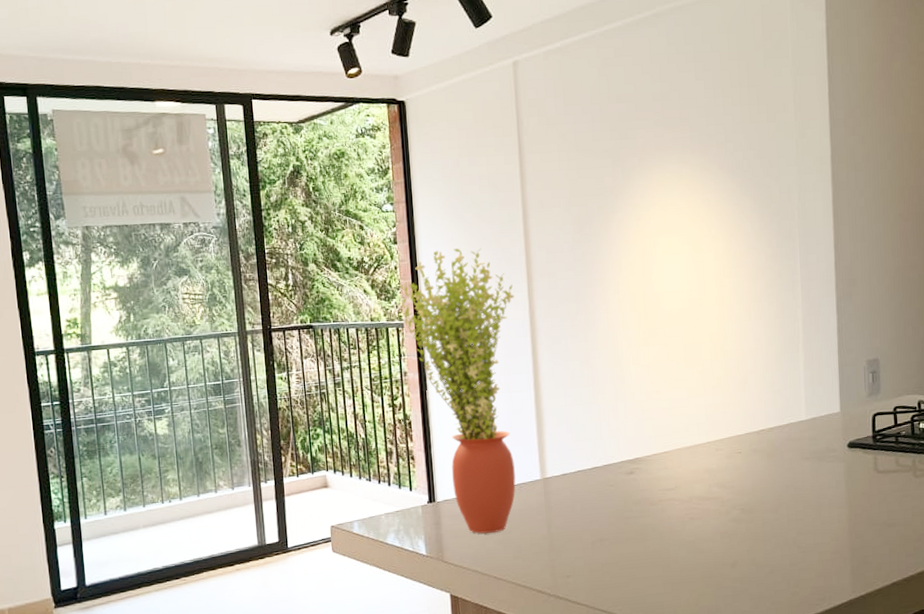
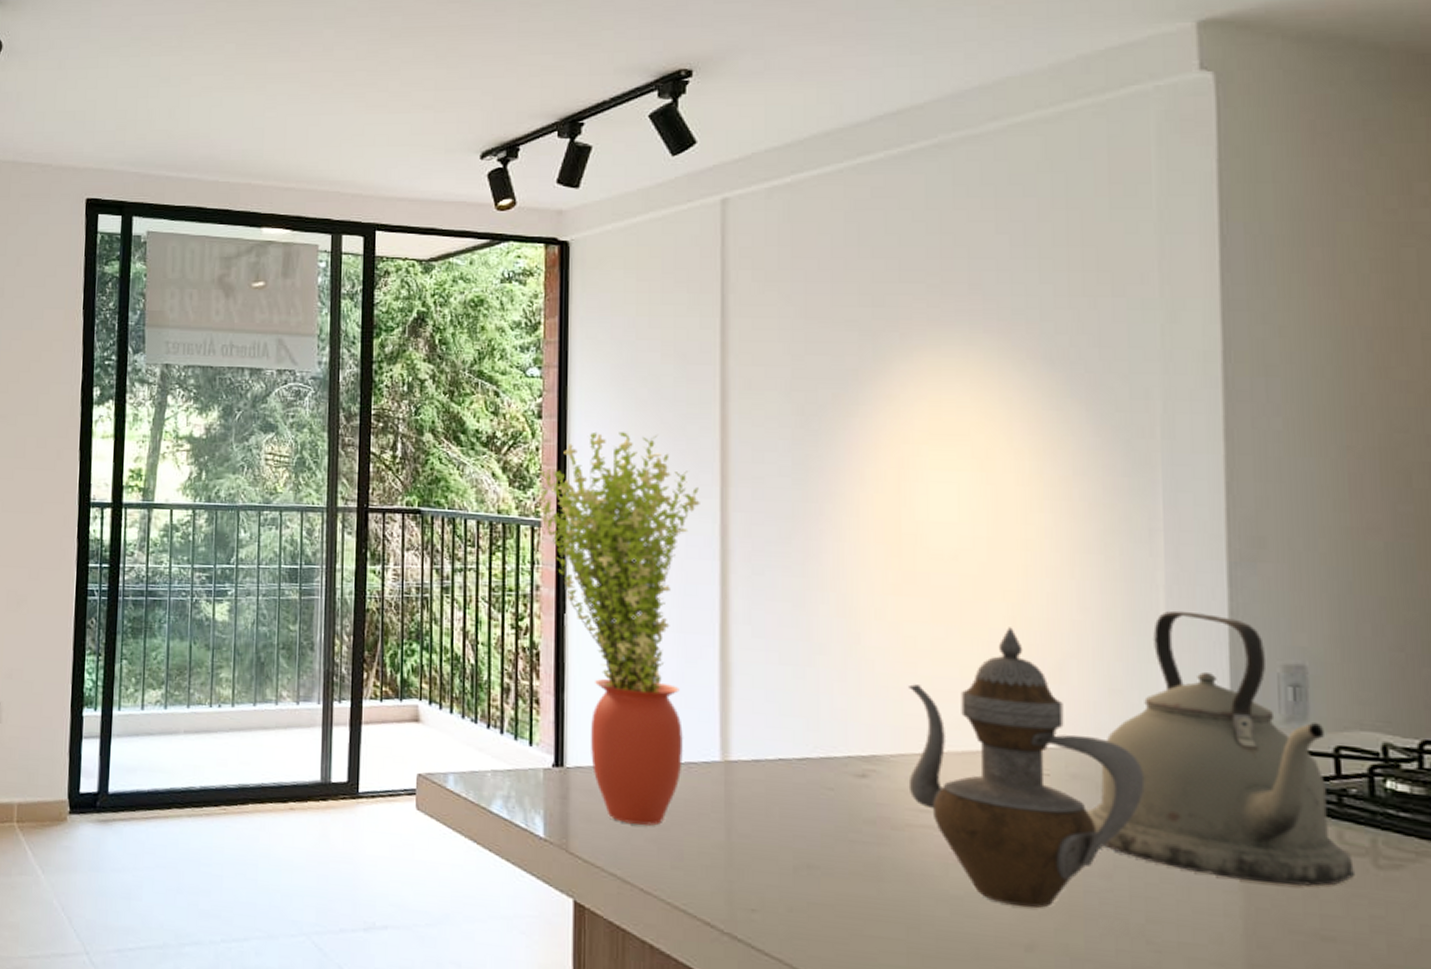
teapot: none [656,358,794,541] -> present [908,627,1145,909]
kettle: none [762,333,904,499] -> present [1087,610,1354,886]

